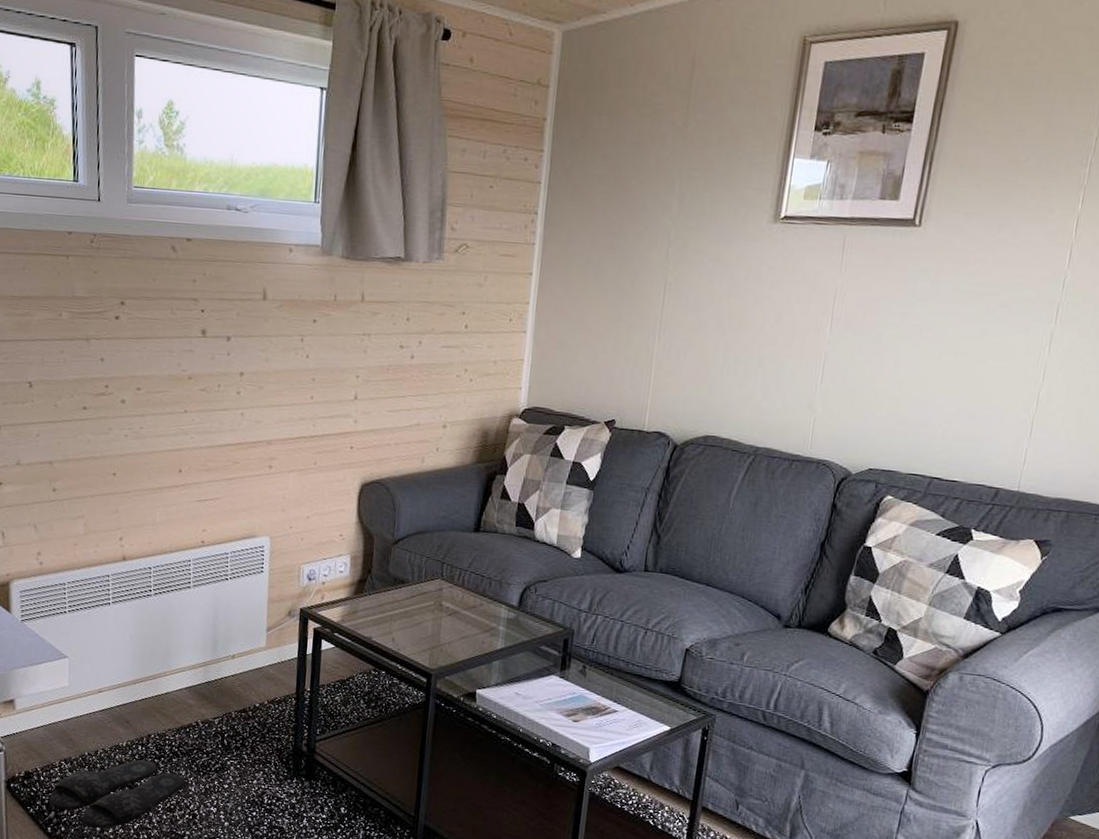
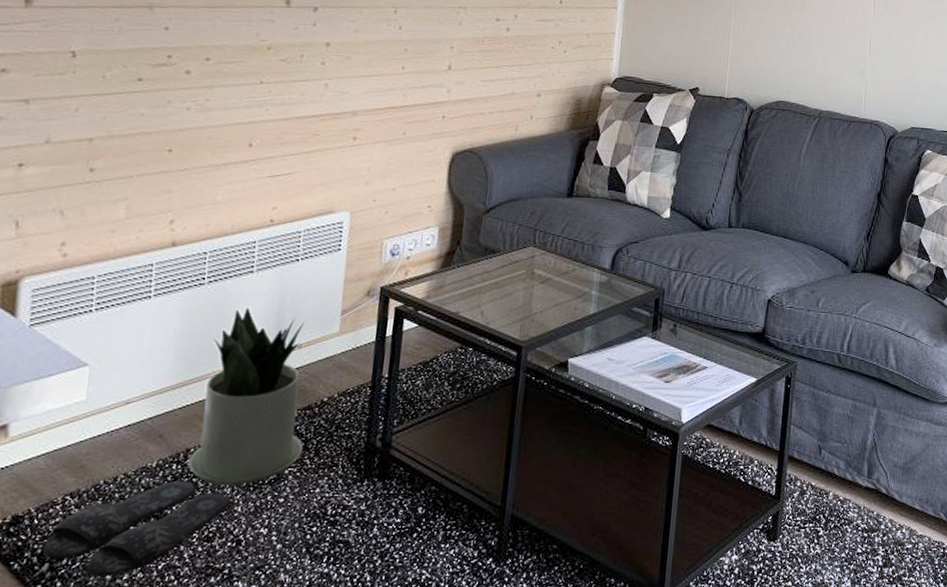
planter: none [150,619,242,769] -> present [188,308,305,485]

